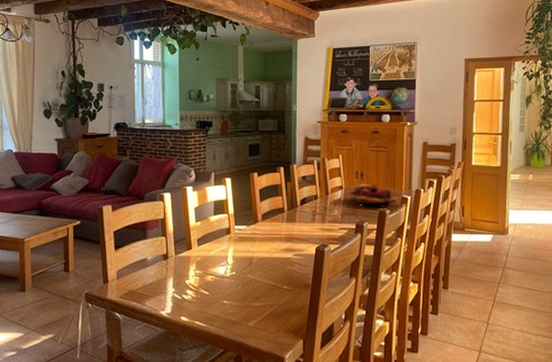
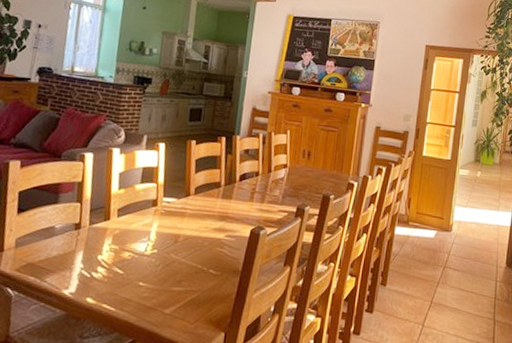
fruit basket: present [348,183,399,207] -> none [292,163,345,192]

